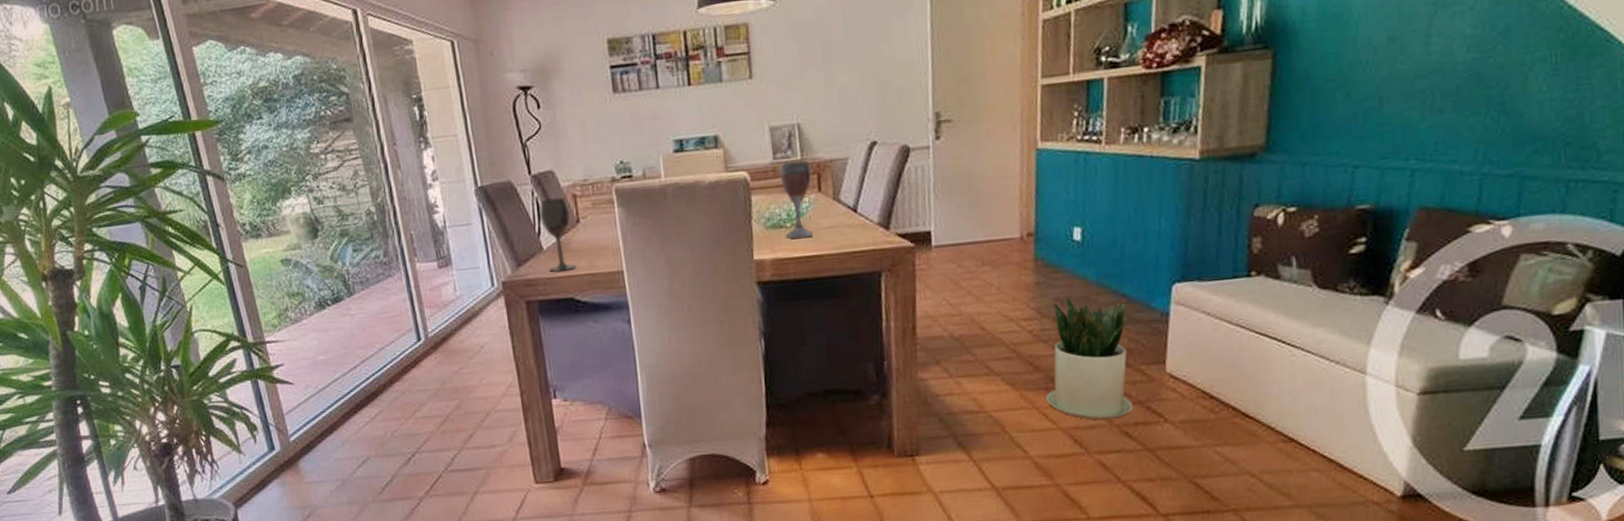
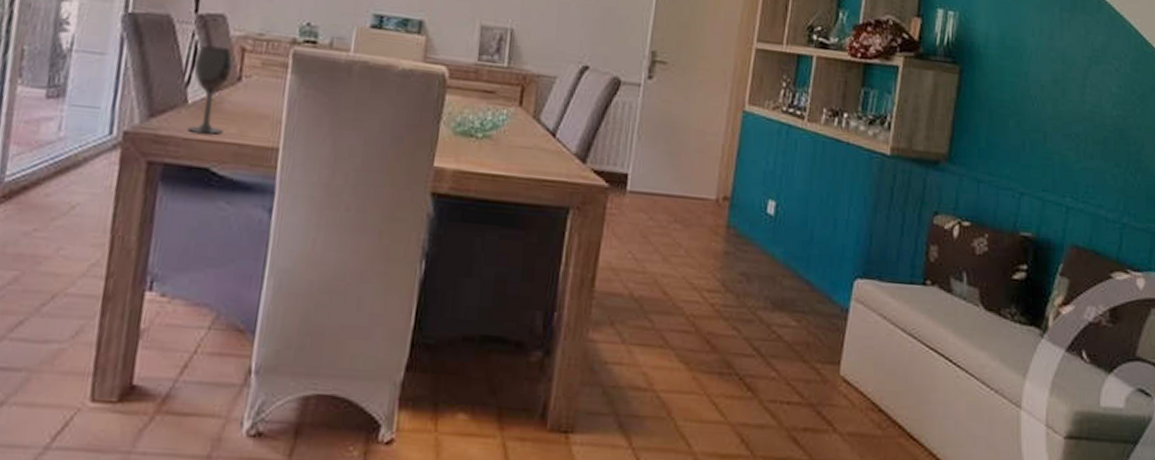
cup: present [780,161,814,239] -> none [473,66,516,154]
planter: present [1045,296,1133,420] -> none [718,273,808,421]

